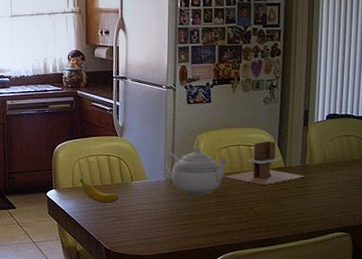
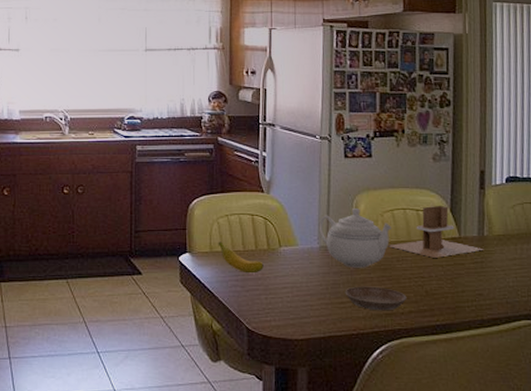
saucer: none [187,210,239,230] -> present [345,286,407,311]

